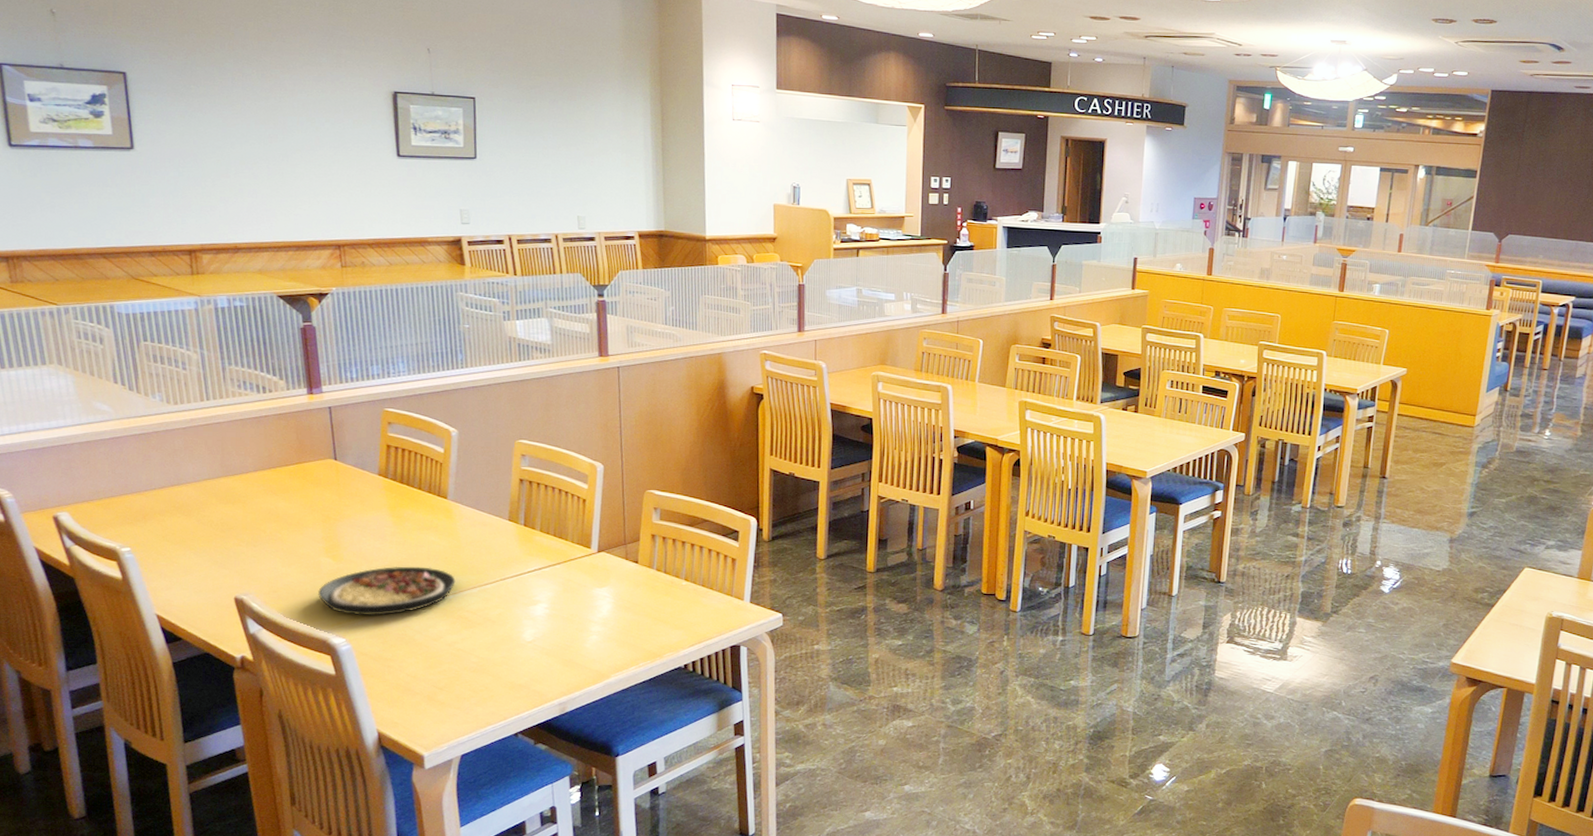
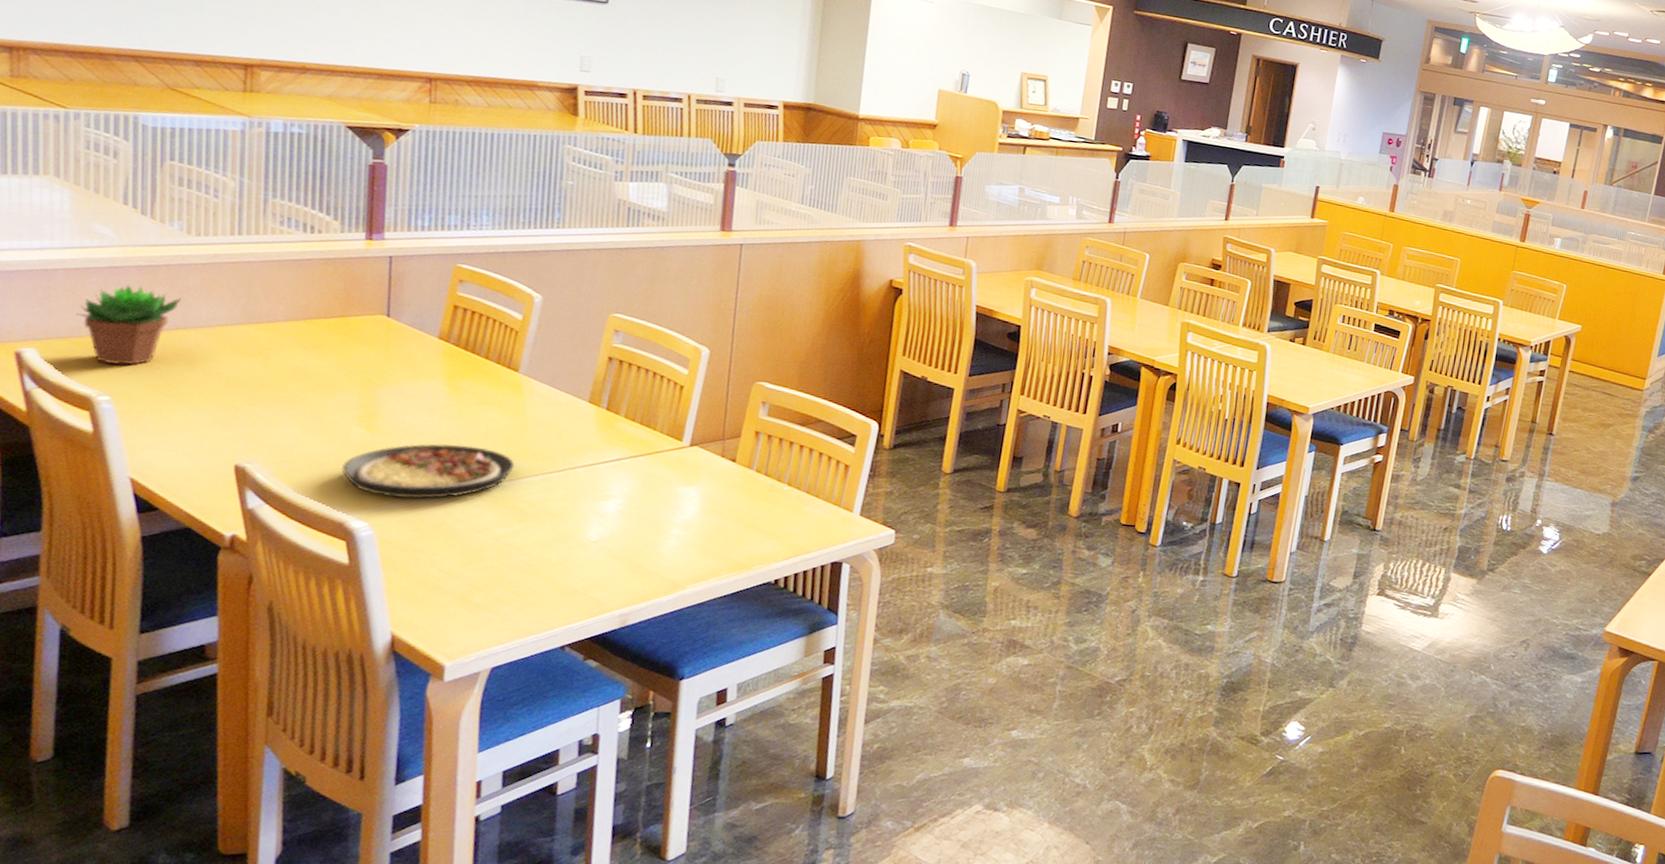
succulent plant: none [94,452,172,520] -> present [76,285,182,365]

